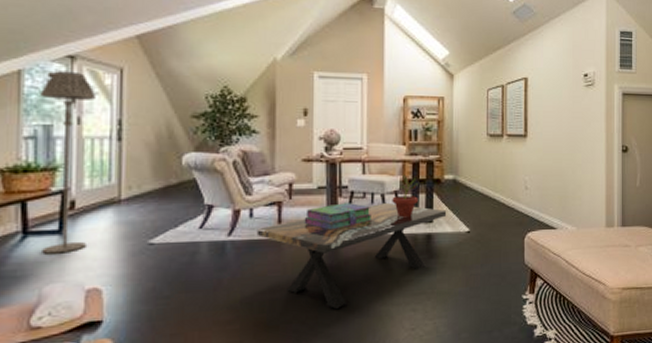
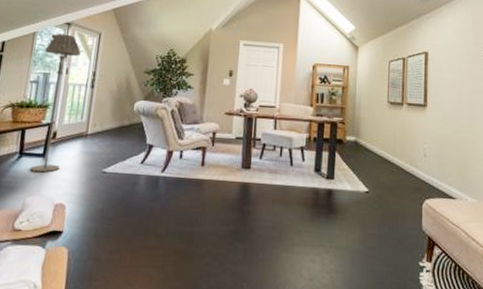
coffee table: present [256,202,447,309] -> none [183,156,348,249]
stack of books: present [304,203,373,230] -> none [222,153,281,177]
potted plant: present [392,174,419,218] -> none [298,133,323,172]

